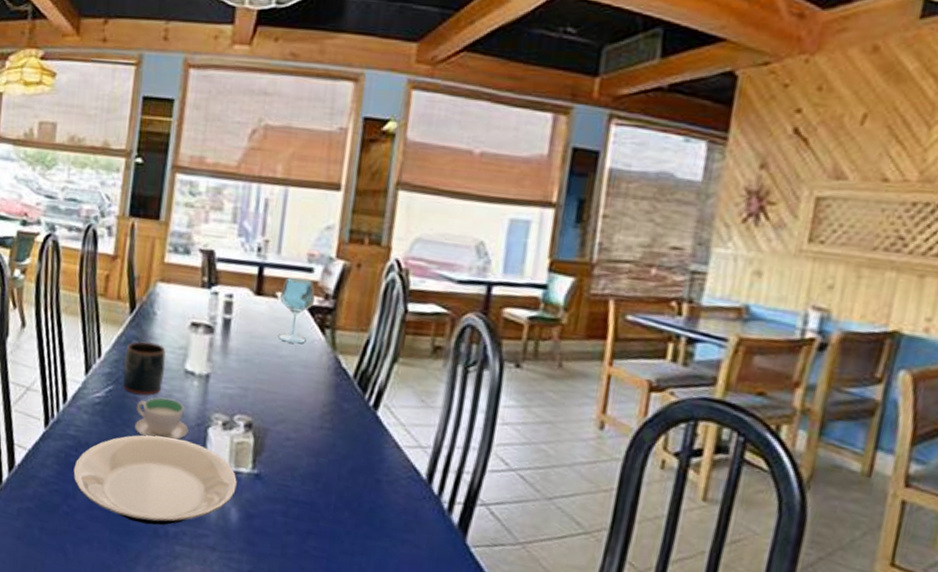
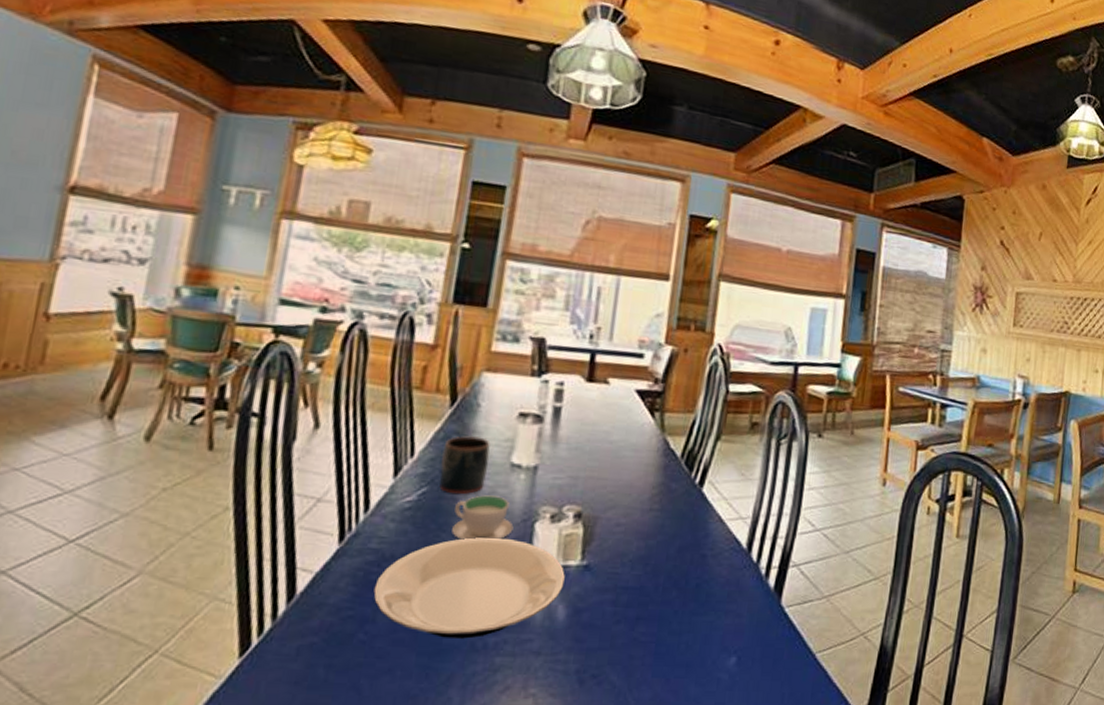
wine glass: present [279,277,315,344] -> none [610,362,645,428]

